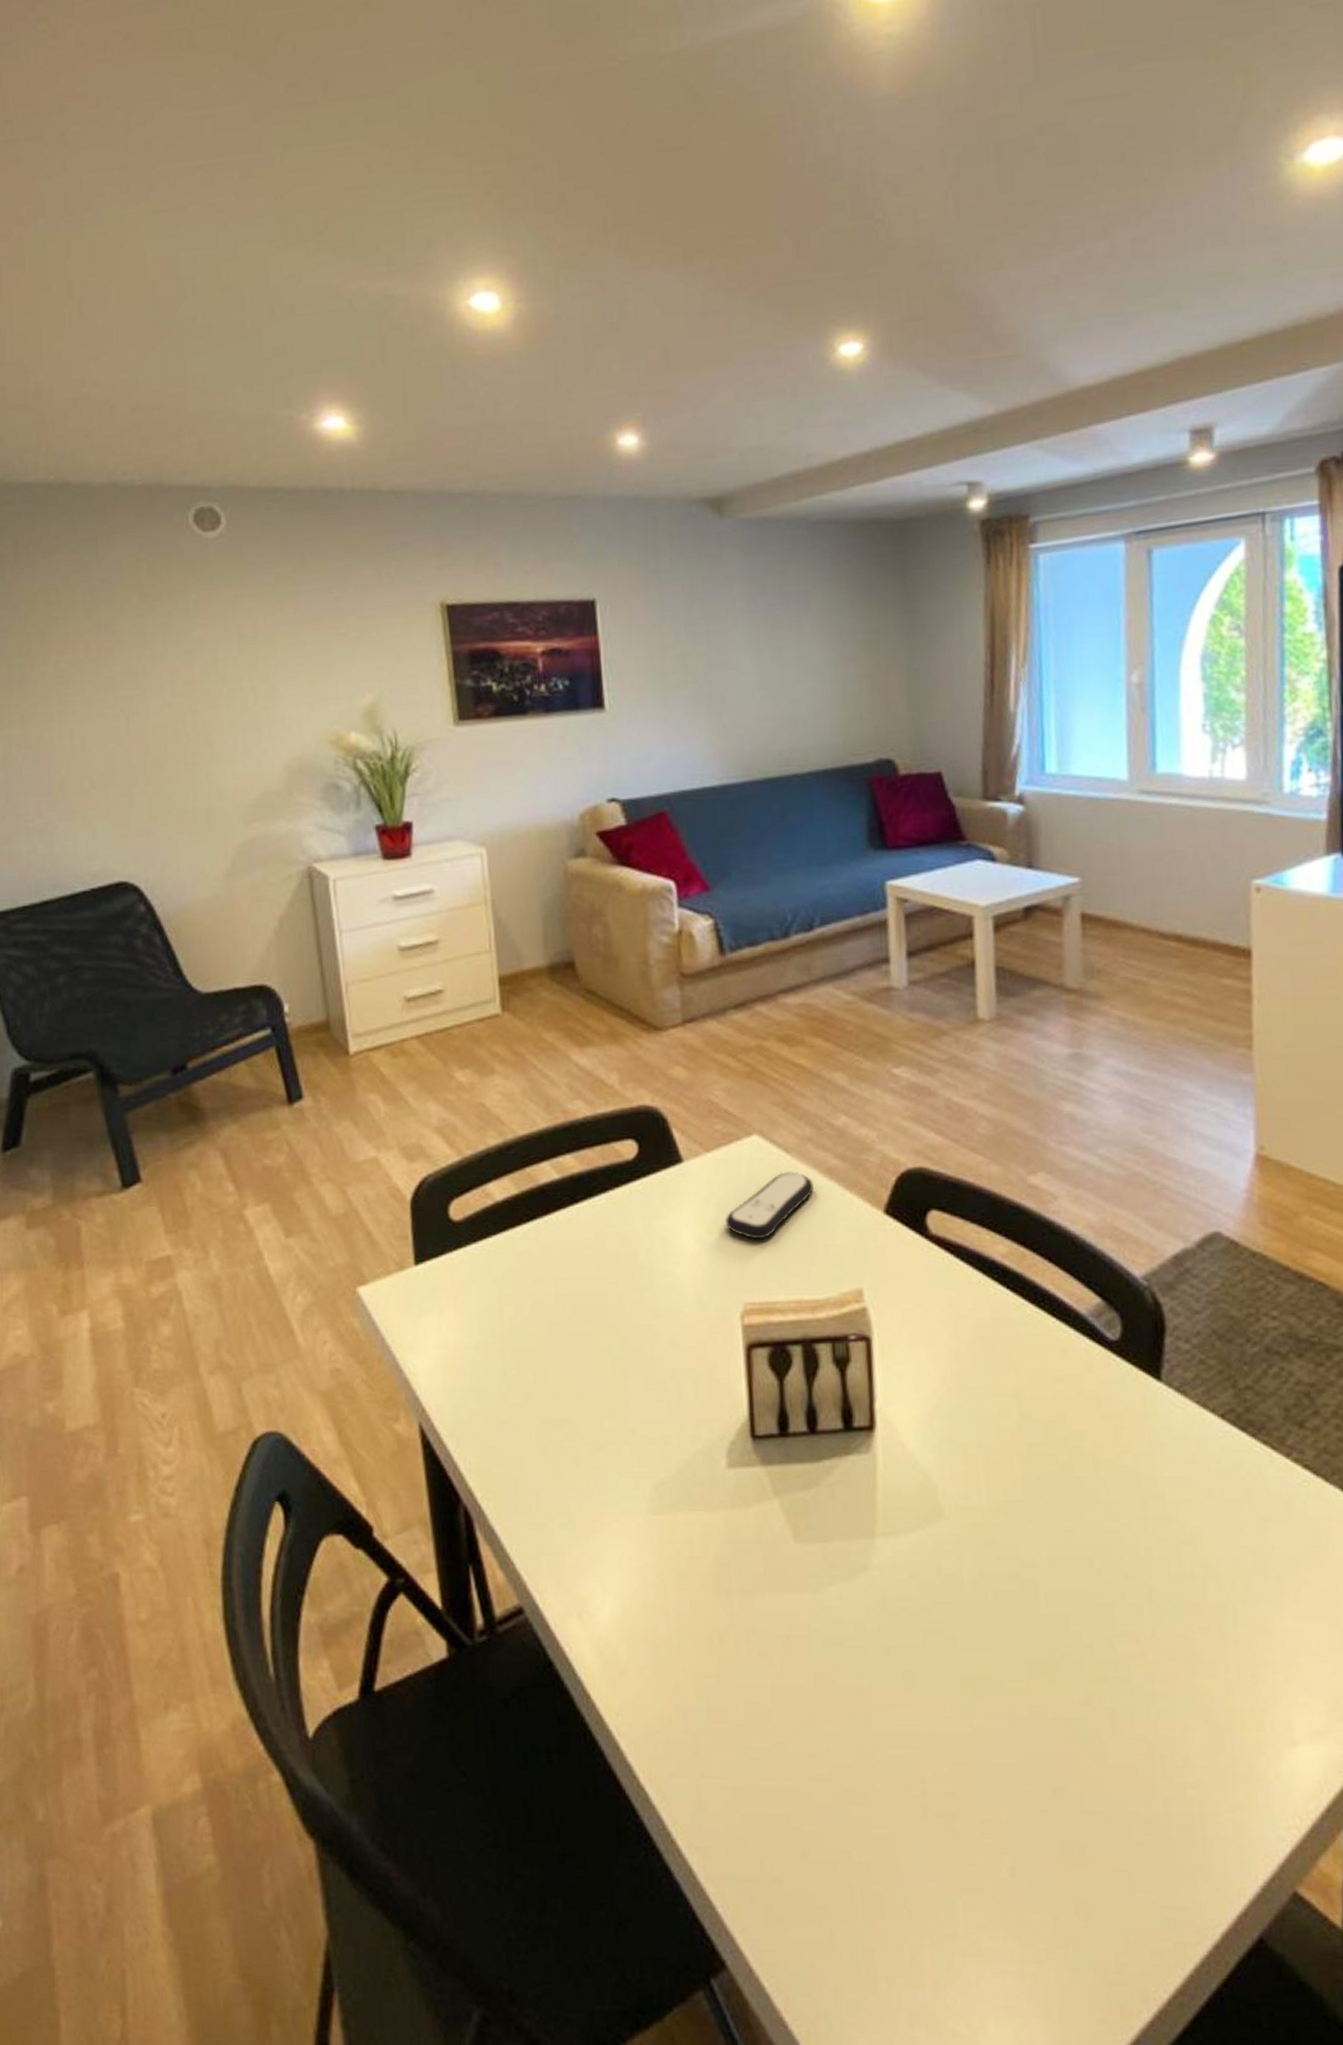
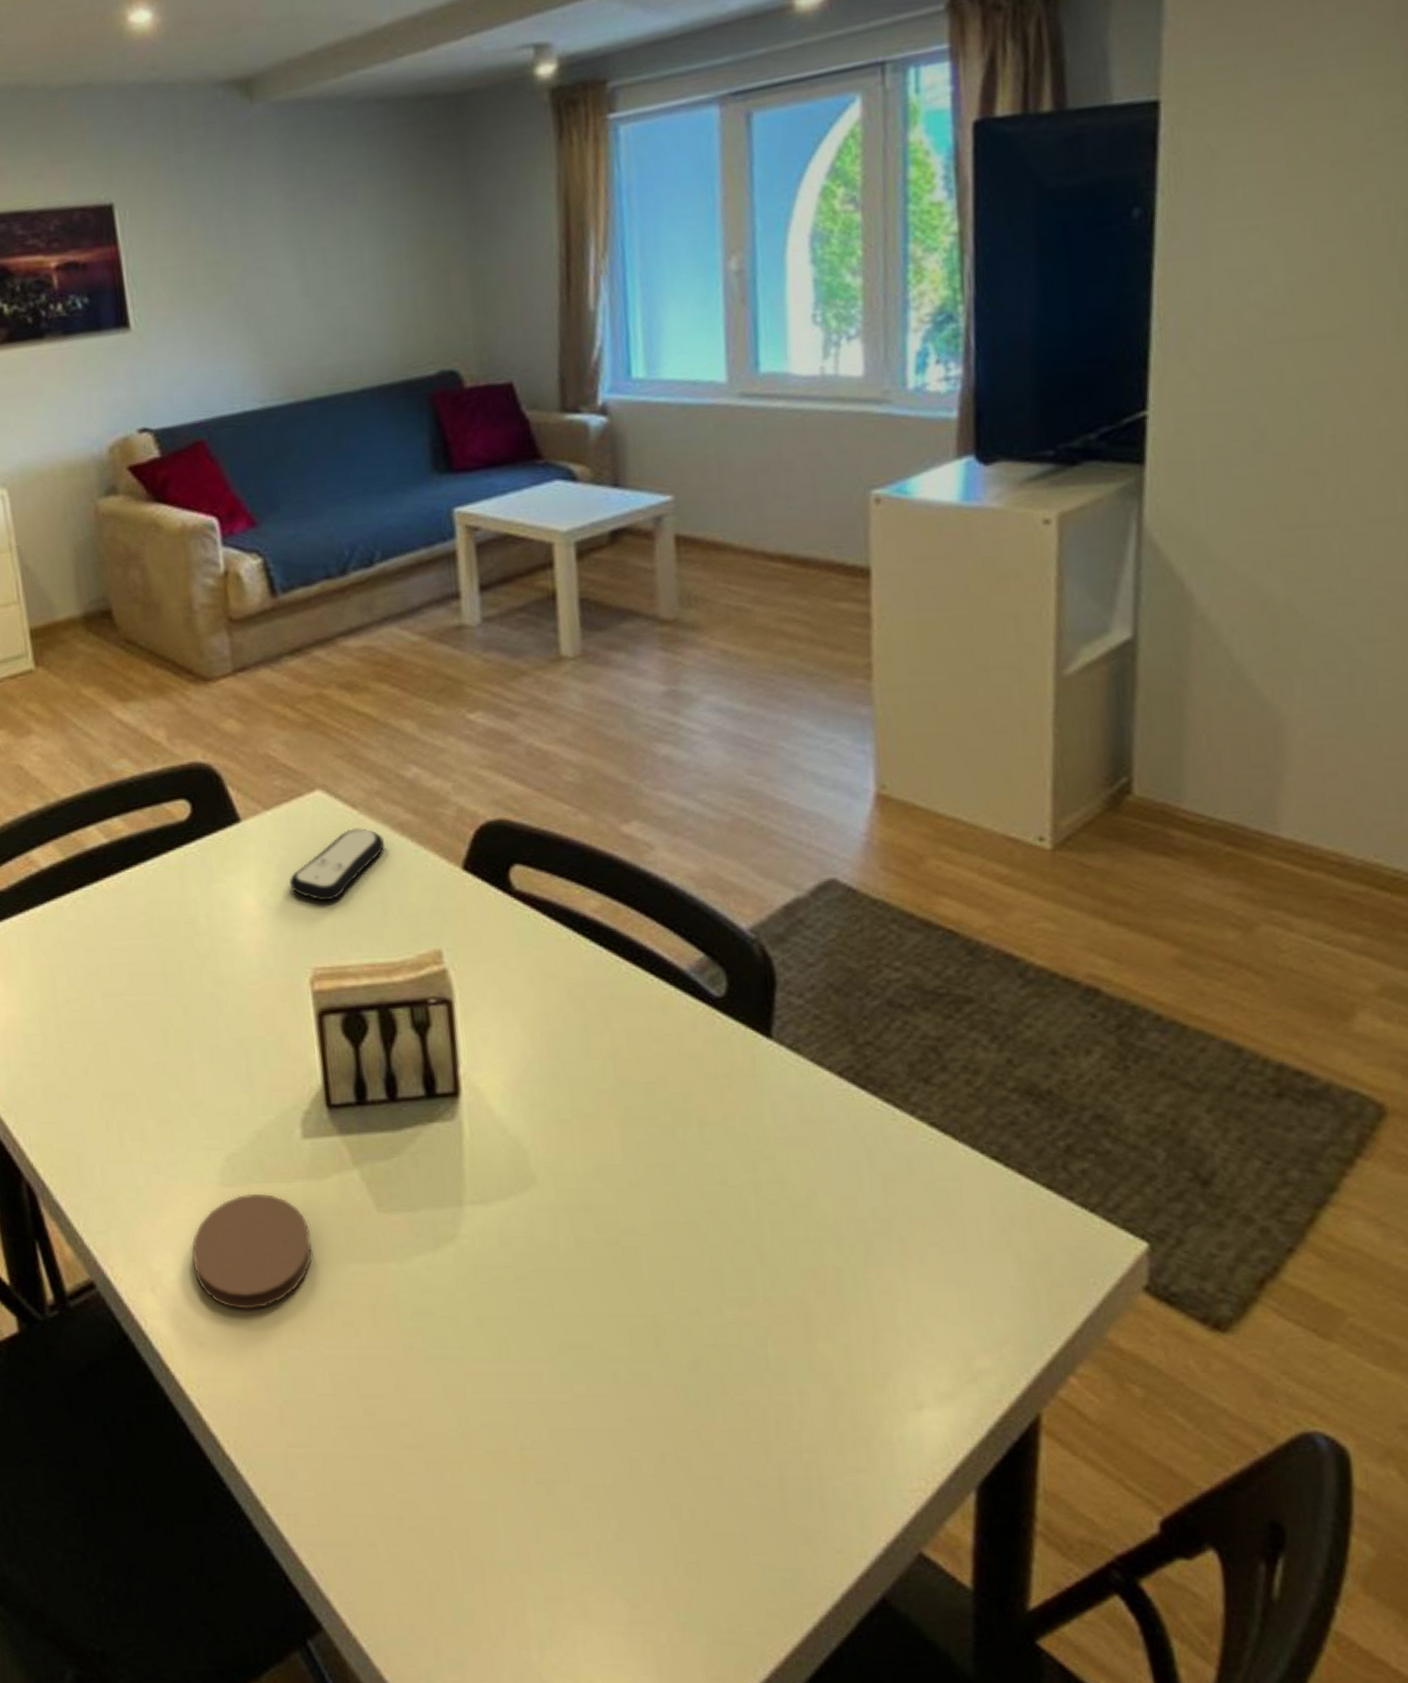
coaster: none [617,1521,733,1638] -> present [191,1193,313,1310]

